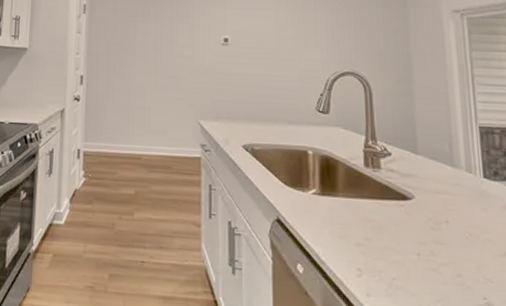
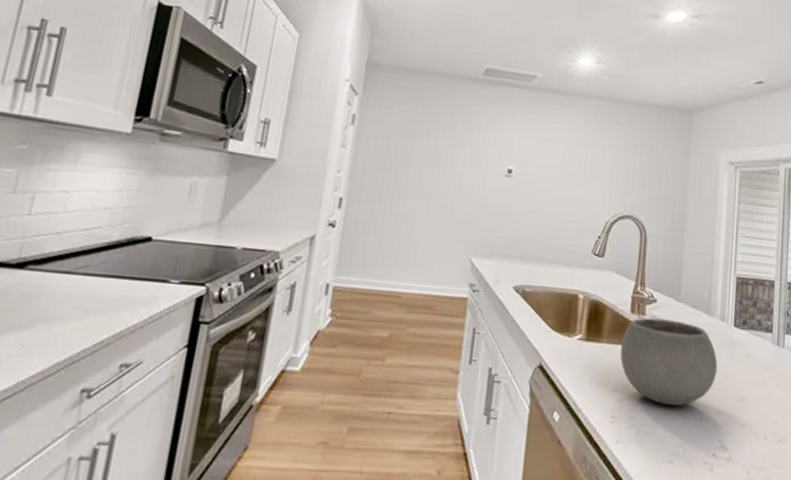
bowl: none [358,171,471,260] -> present [620,317,718,406]

